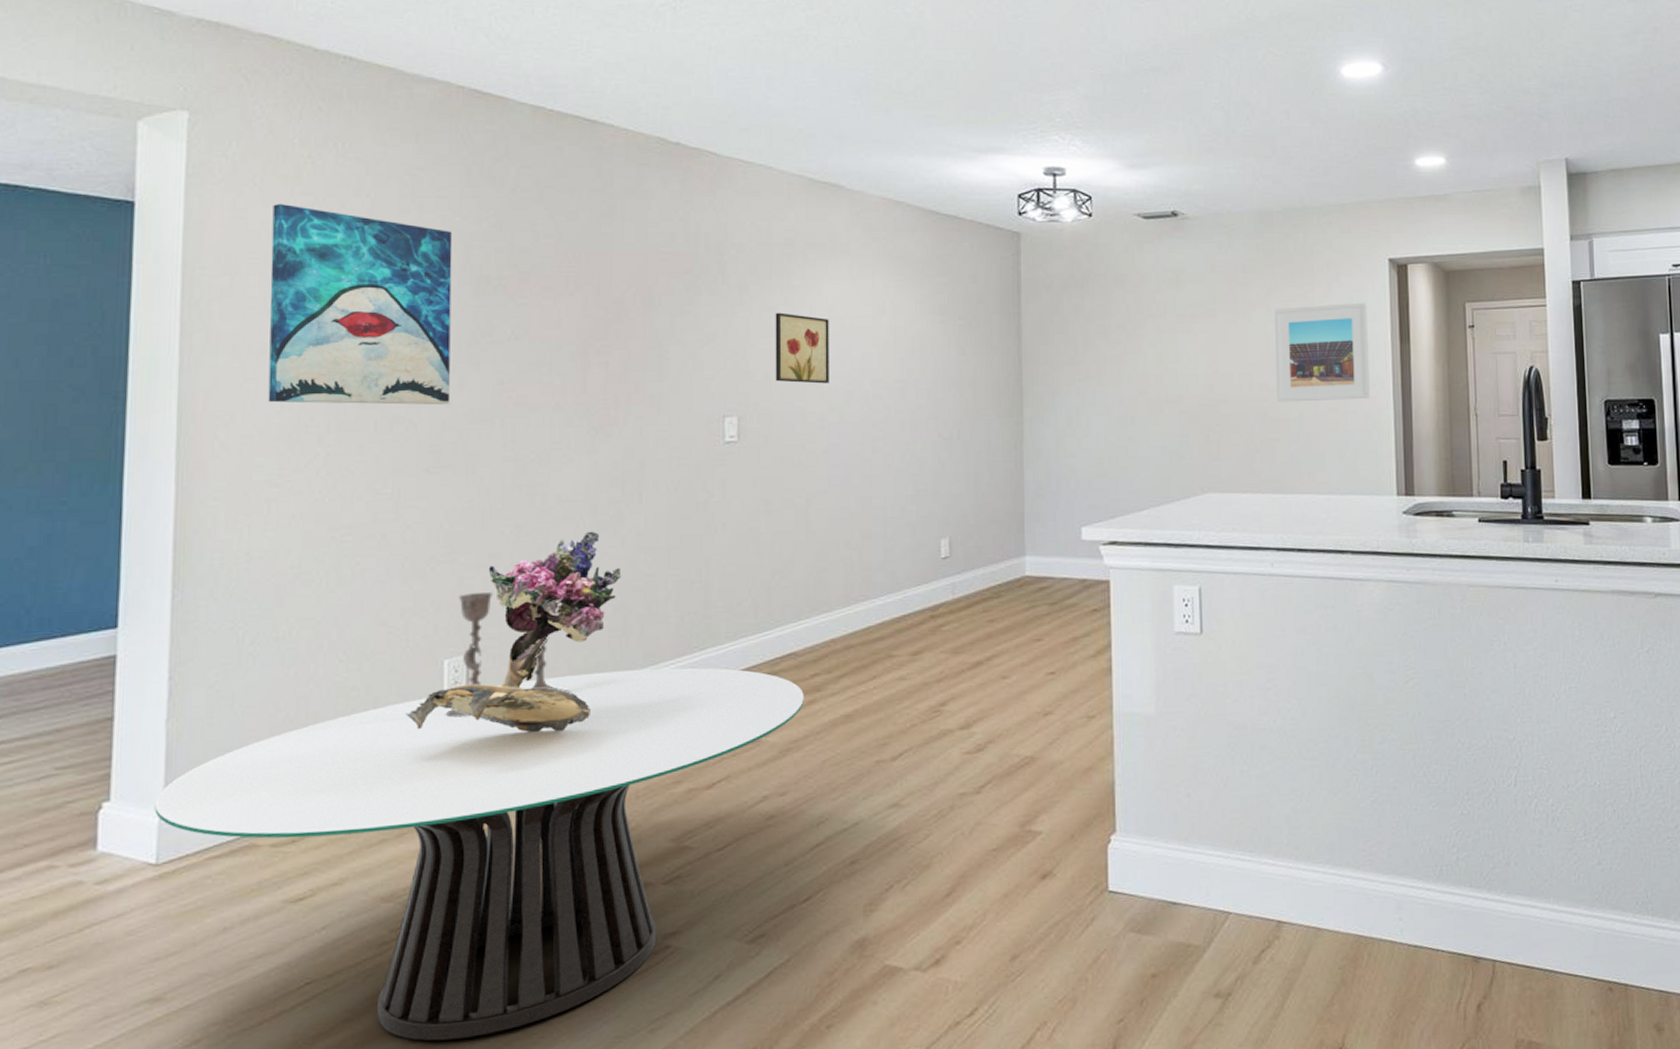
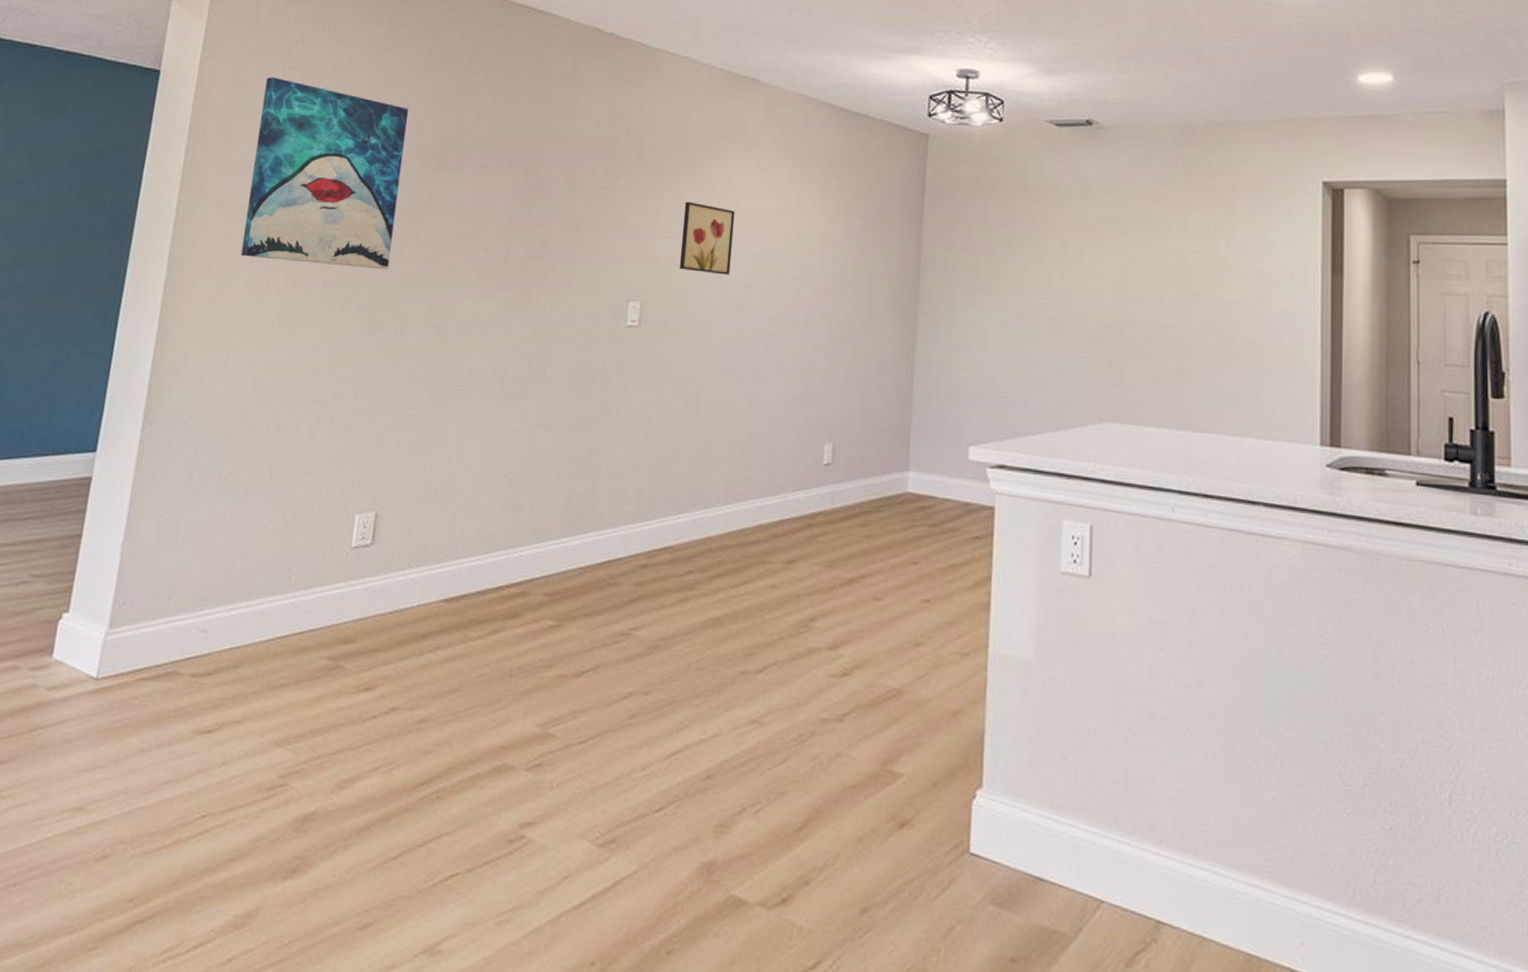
dining table: present [154,667,804,1041] -> none [102,543,677,899]
bouquet: present [404,531,622,732] -> none [316,402,520,599]
candlestick: present [445,592,572,718] -> none [350,452,464,573]
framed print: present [1275,302,1370,402] -> none [1189,227,1295,335]

